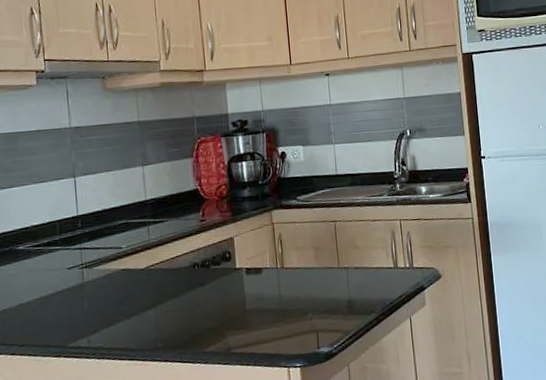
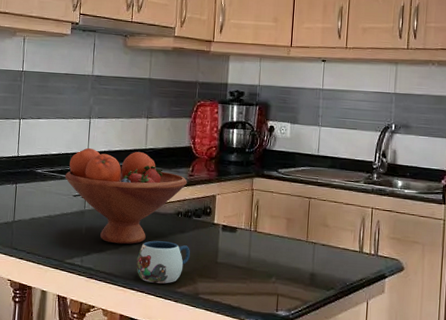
fruit bowl: none [53,205,199,314] -> present [64,147,187,244]
mug: none [153,298,215,349] -> present [135,240,191,284]

